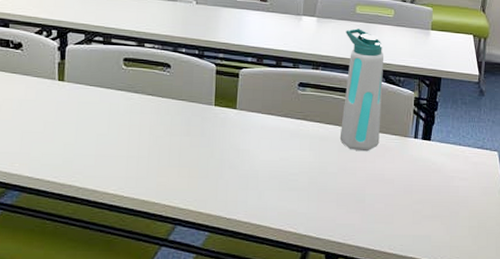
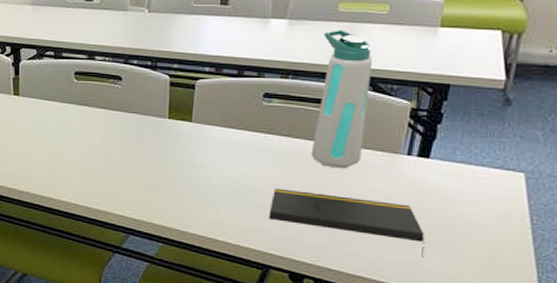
notepad: none [306,171,432,230] -> present [268,188,425,258]

